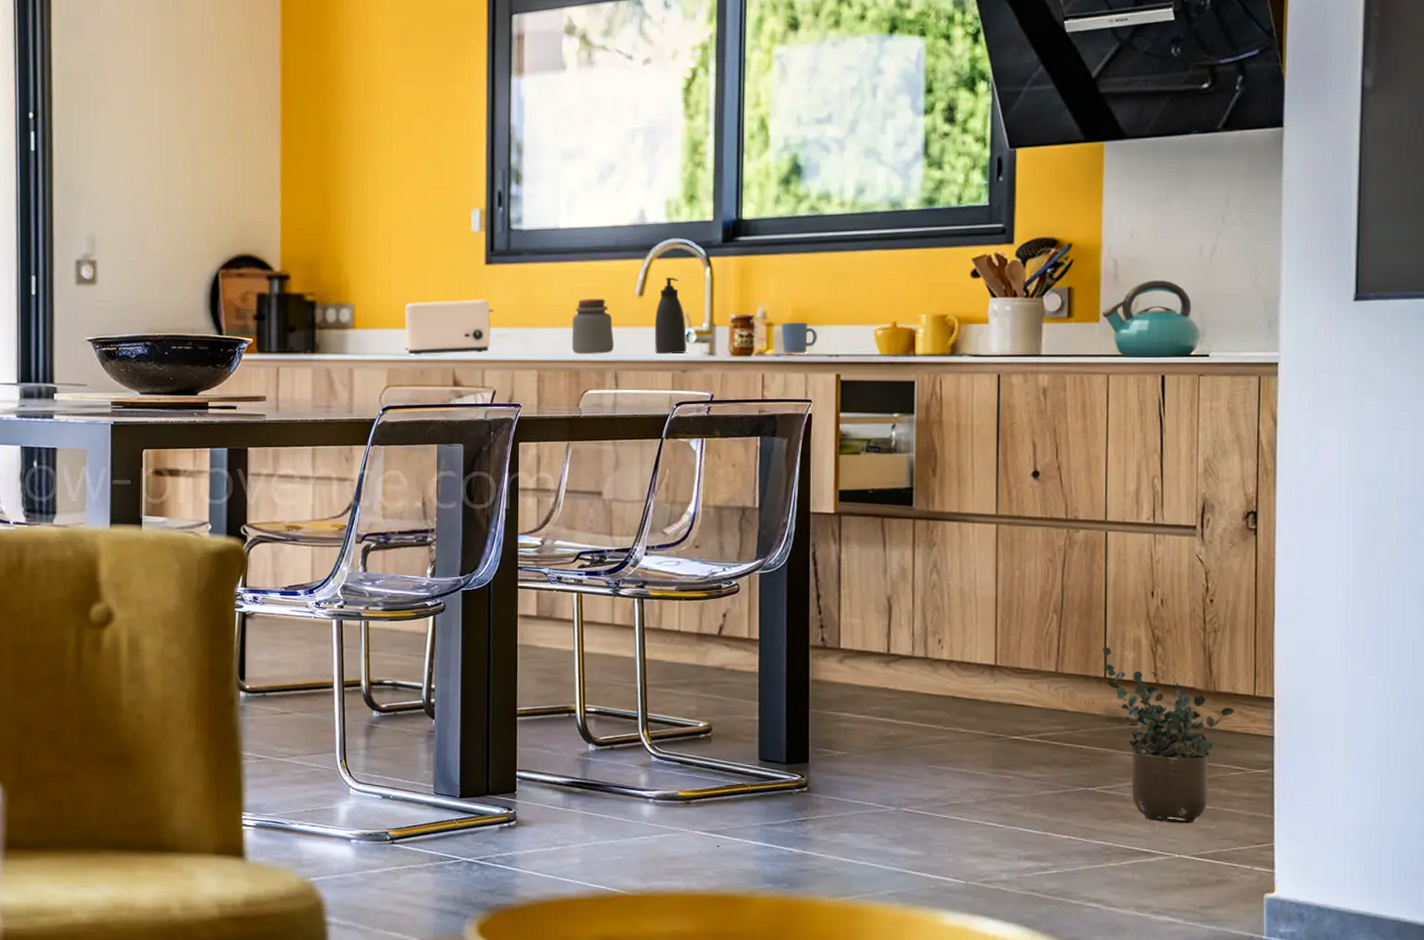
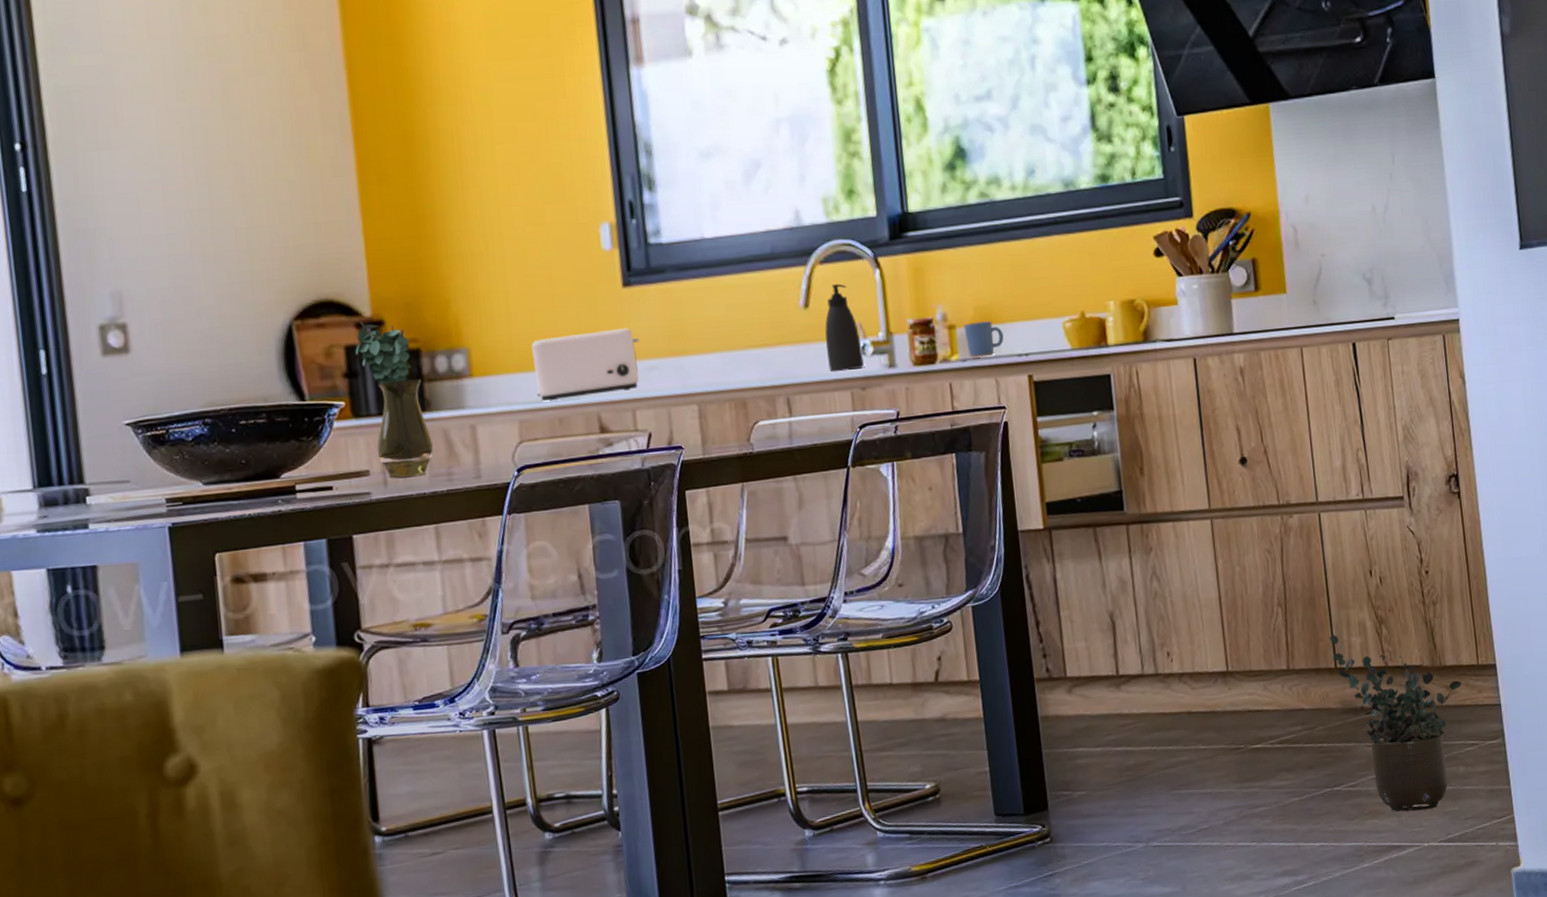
vase: none [265,274,317,406] -> present [355,321,433,479]
jar: present [571,298,614,354] -> none [731,314,782,381]
kettle: present [1102,281,1201,358] -> none [1287,244,1385,328]

